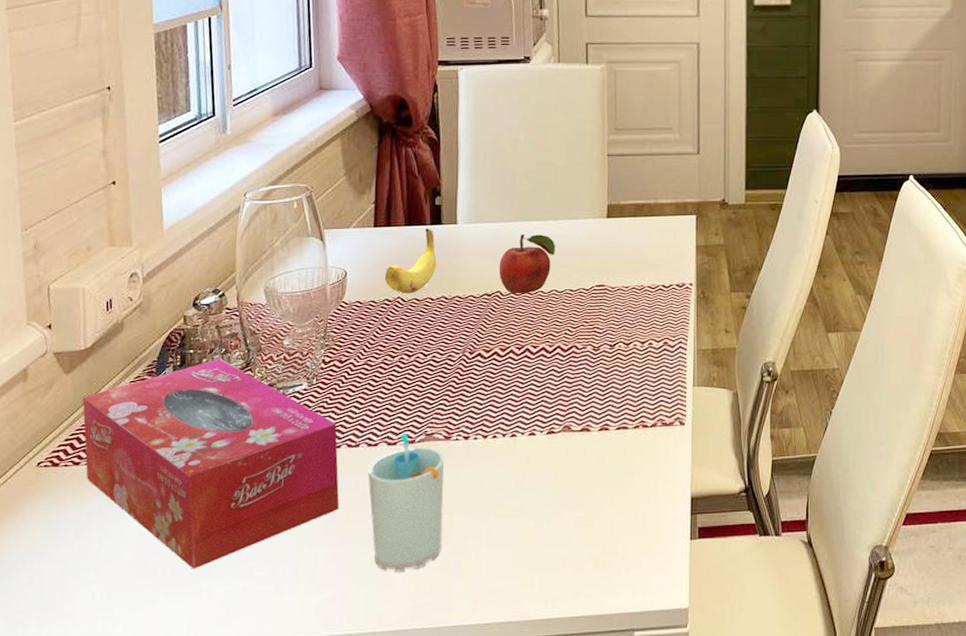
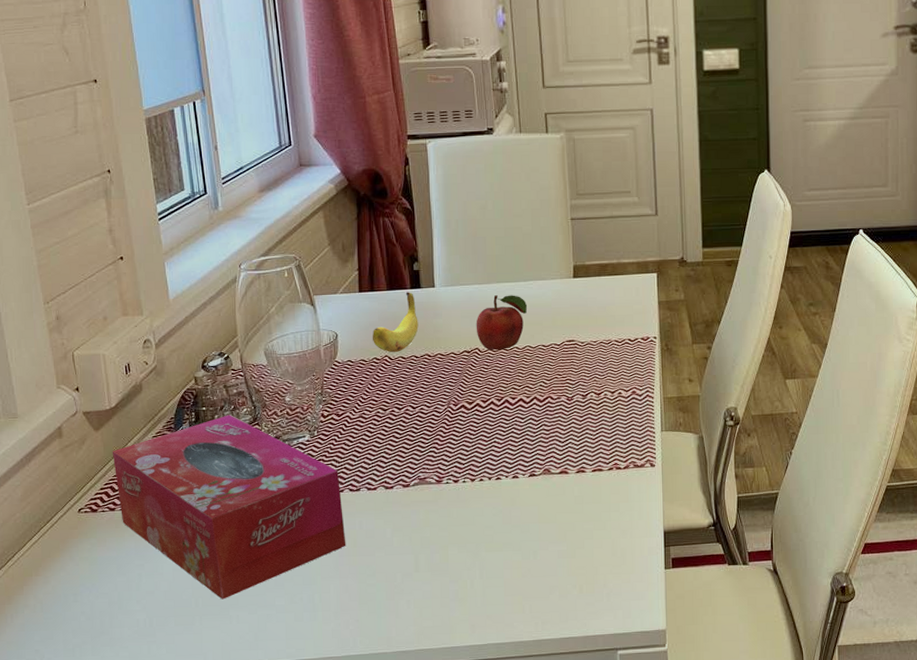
cup: present [368,433,444,572] -> none [369,477,440,600]

